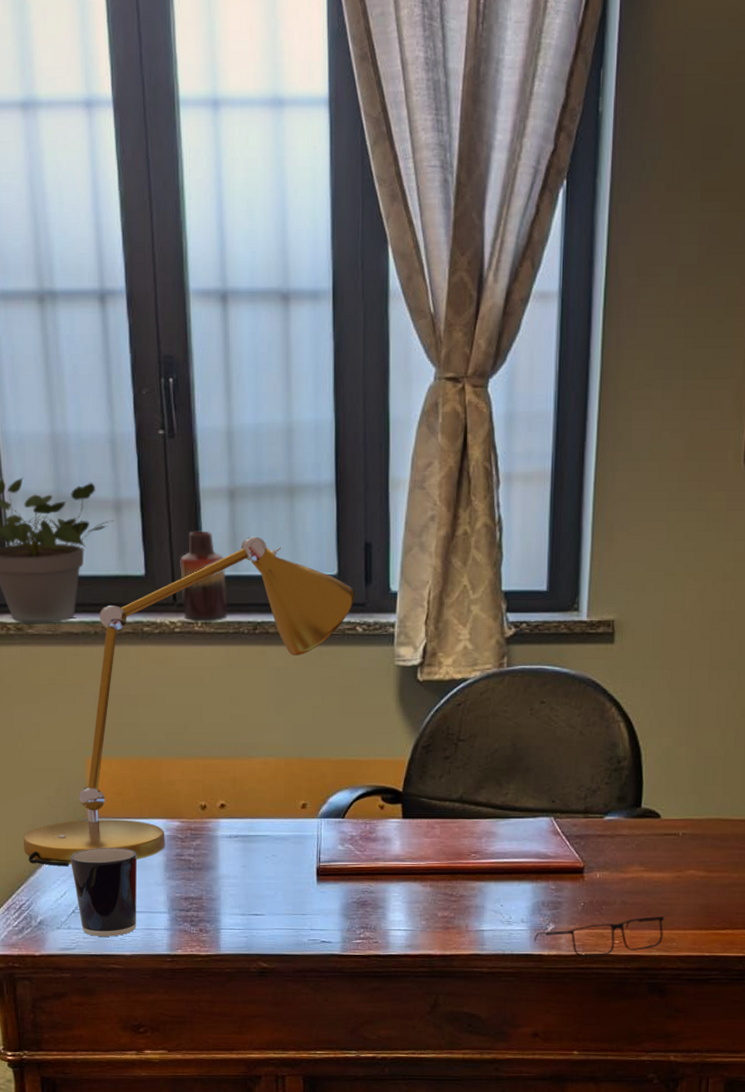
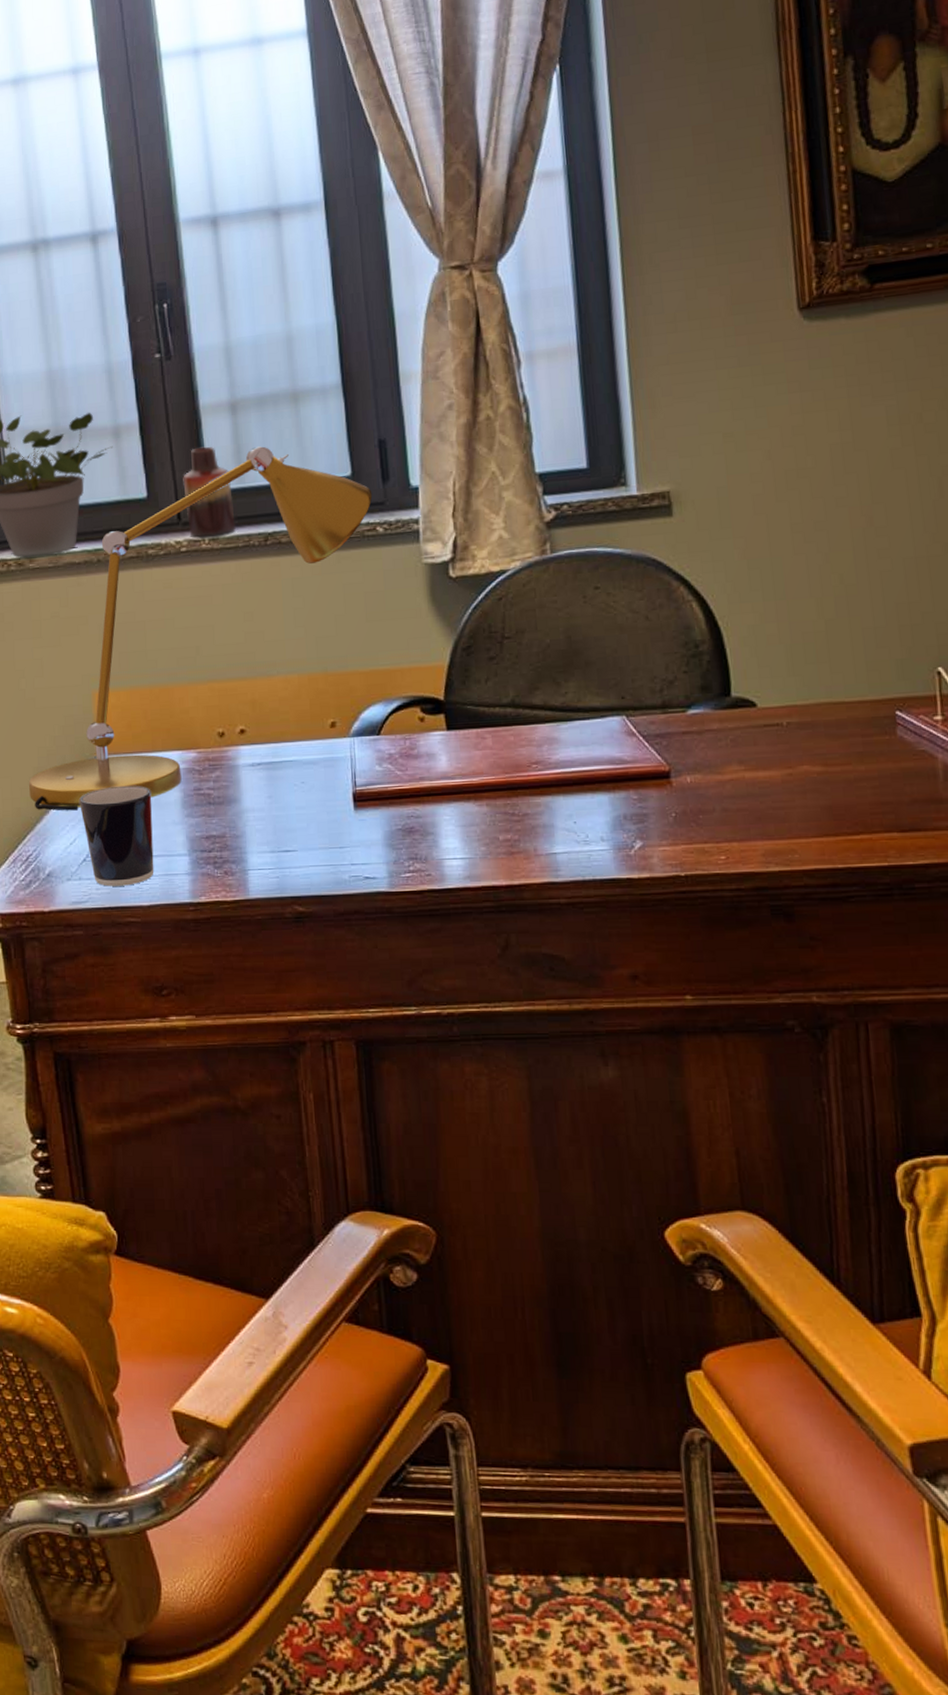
eyeglasses: present [534,916,665,958] -> none [619,824,781,880]

